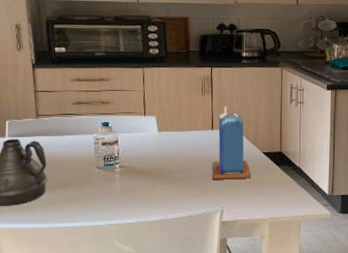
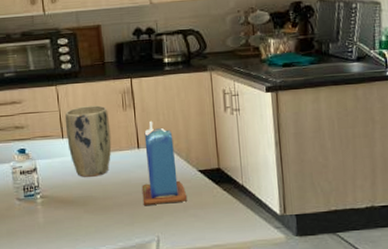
plant pot: none [148,88,189,152] -> present [65,105,112,177]

